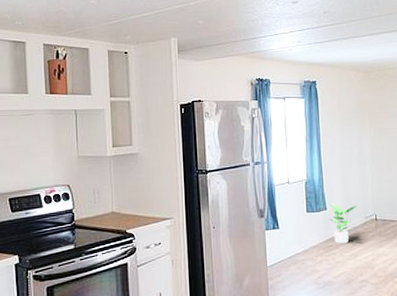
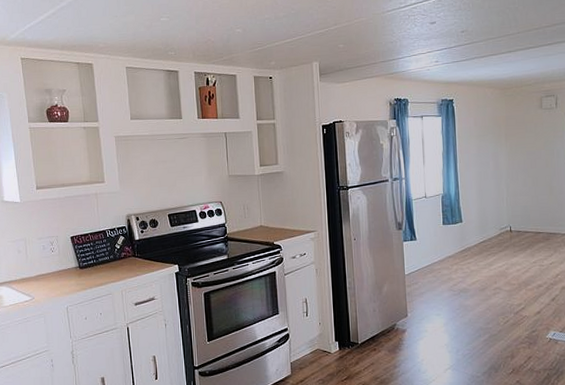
potted plant: present [329,203,357,244] -> none [465,216,492,254]

